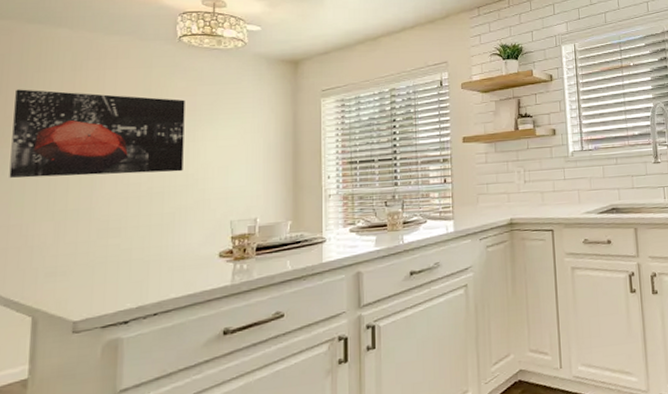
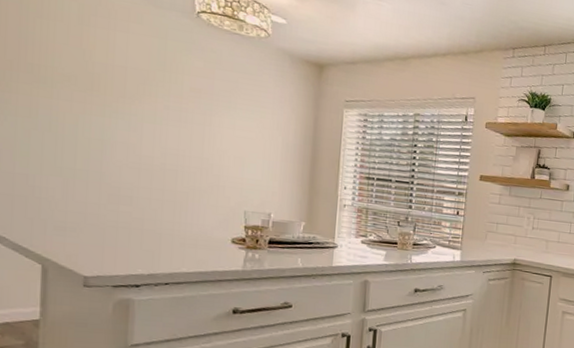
wall art: present [9,89,185,178] -> none [12,32,202,154]

